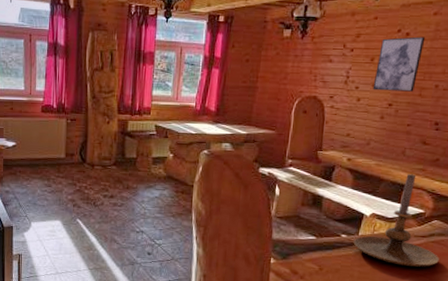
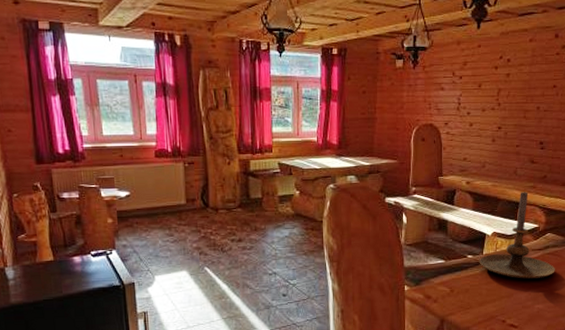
wall art: present [372,36,426,92] -> none [482,62,525,115]

